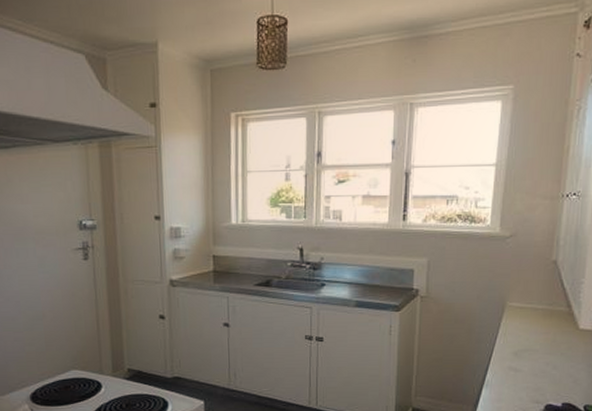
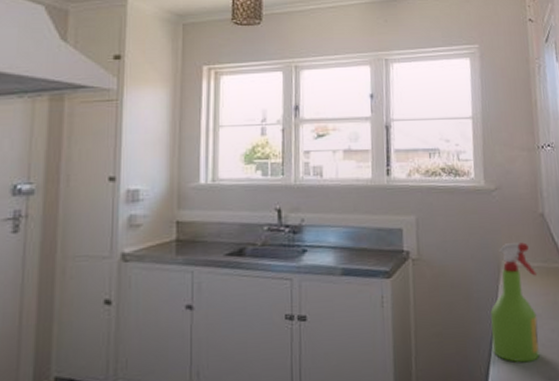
spray bottle: none [487,287,541,388] -> present [491,242,539,363]

